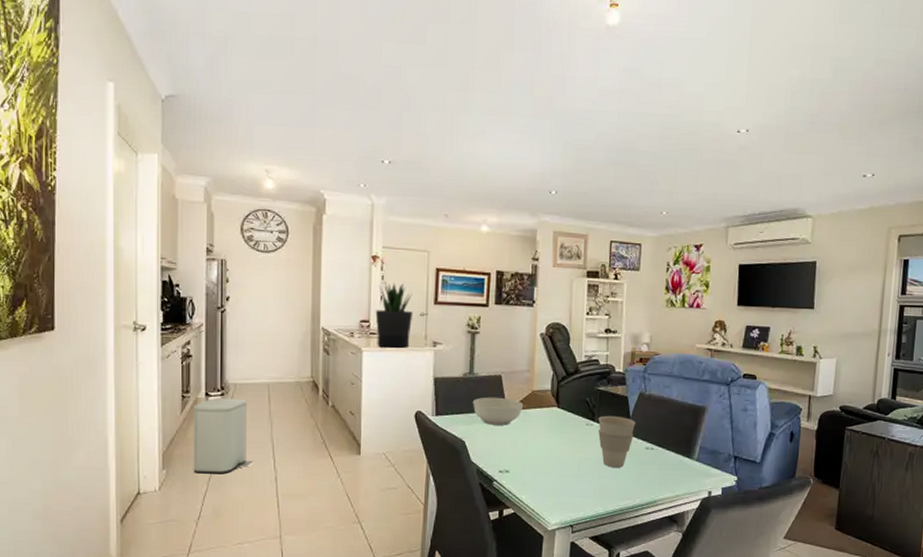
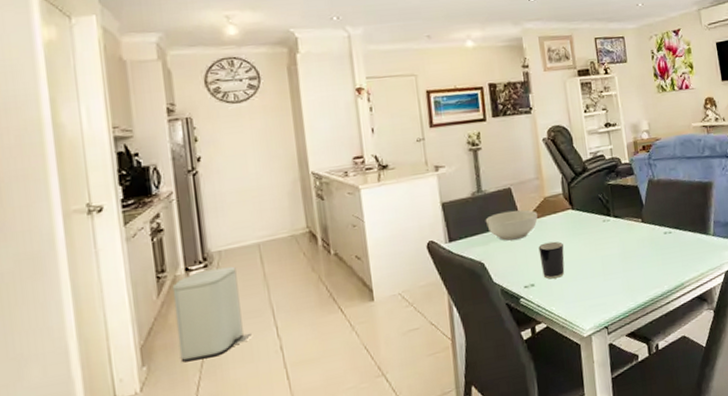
planter: present [375,278,414,348] -> none [367,109,410,182]
mug: none [518,434,543,470] -> present [538,241,565,280]
cup: present [598,415,636,468] -> none [613,206,651,260]

